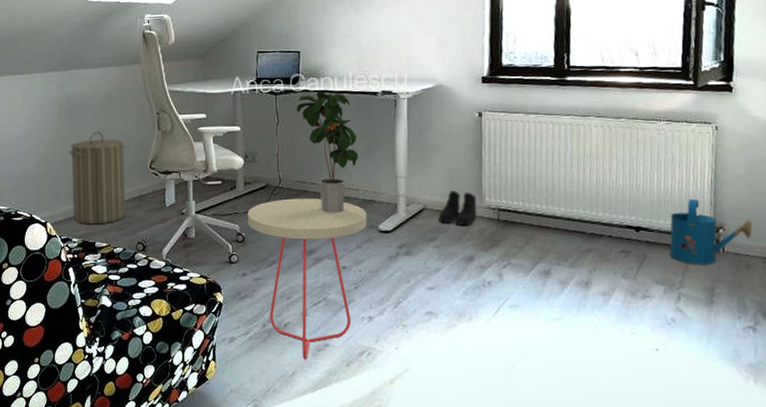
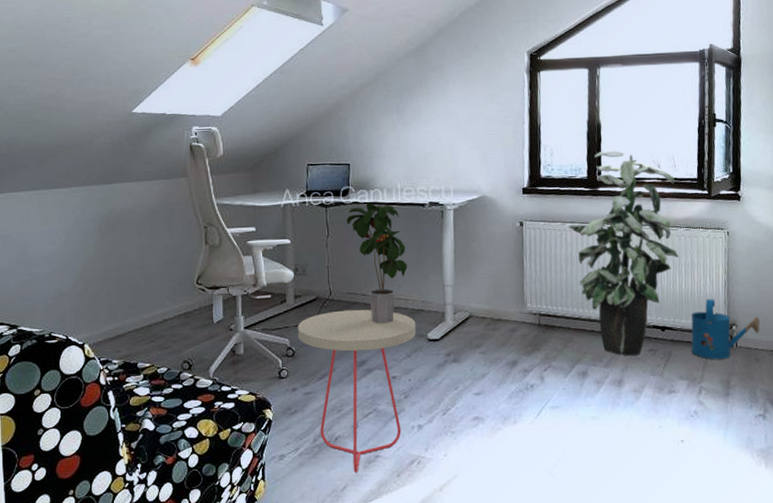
laundry hamper: present [69,131,126,225] -> none [110,247,171,345]
boots: present [439,190,477,226] -> none [484,297,520,332]
indoor plant: none [532,36,658,256] -> present [568,150,679,356]

